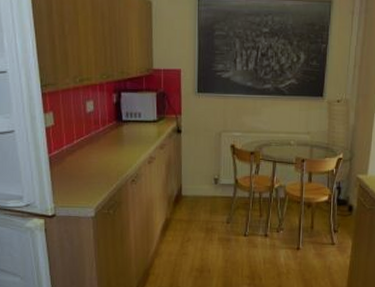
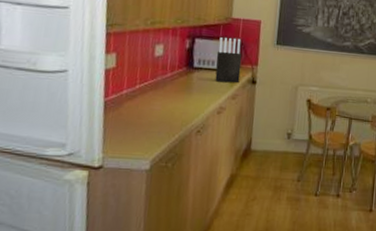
knife block: none [142,89,166,133] -> present [215,37,242,83]

